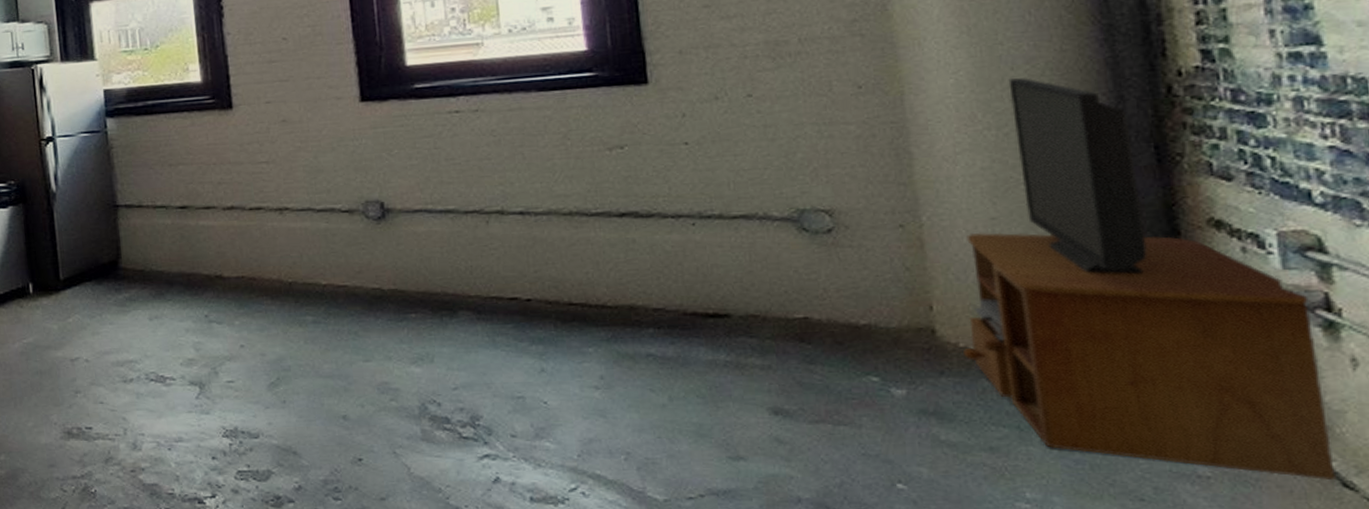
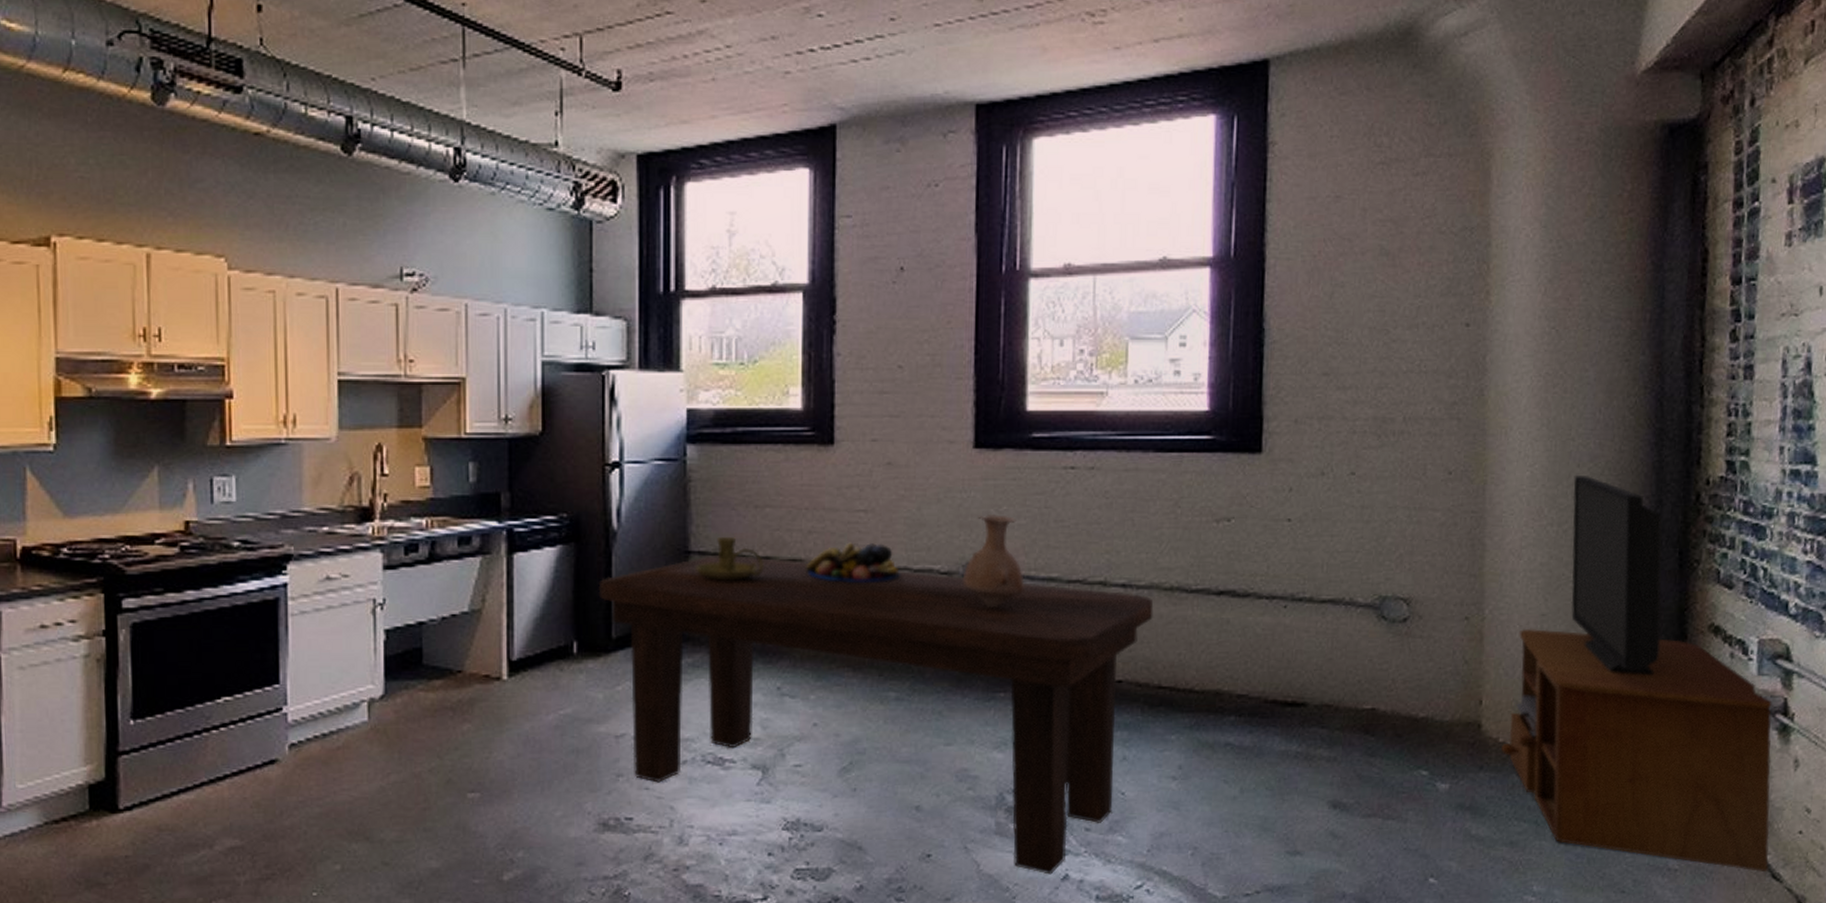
dining table: none [45,206,555,477] -> present [598,555,1154,875]
candle holder: none [124,191,182,228] -> present [695,537,764,581]
fruit bowl: none [219,189,306,224] -> present [806,542,901,583]
vase: none [363,156,423,240] -> present [962,513,1024,609]

